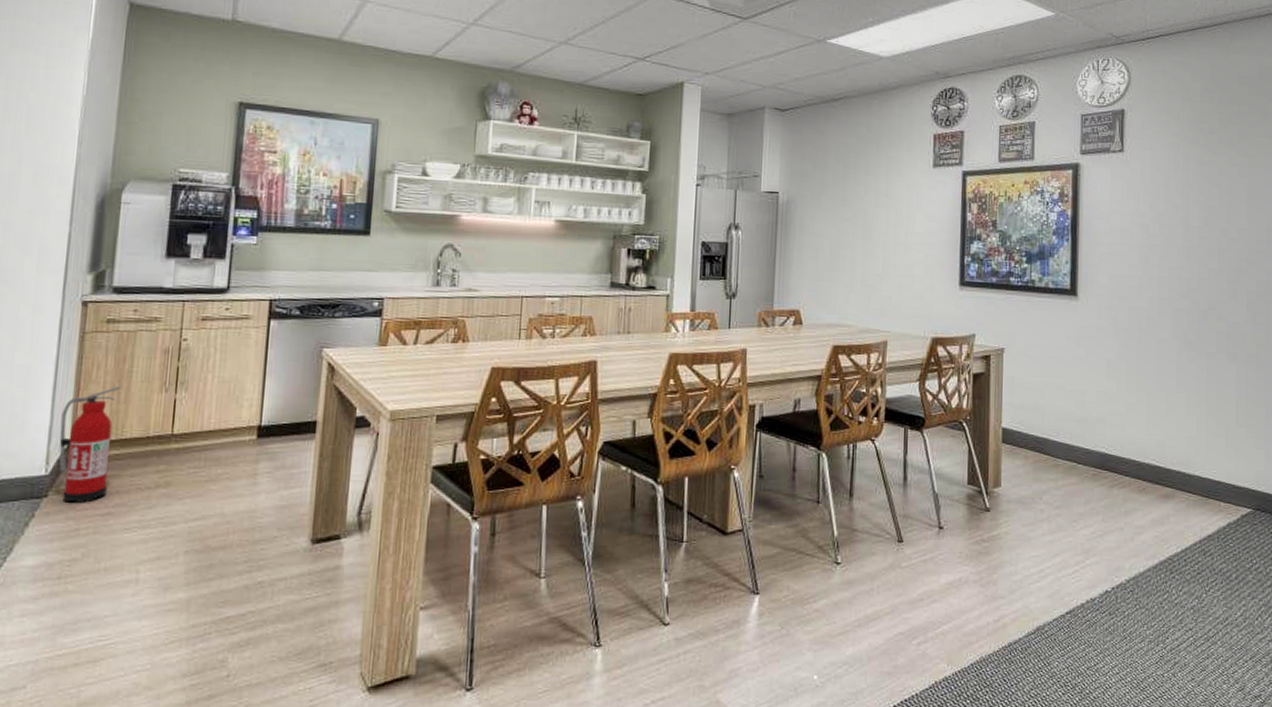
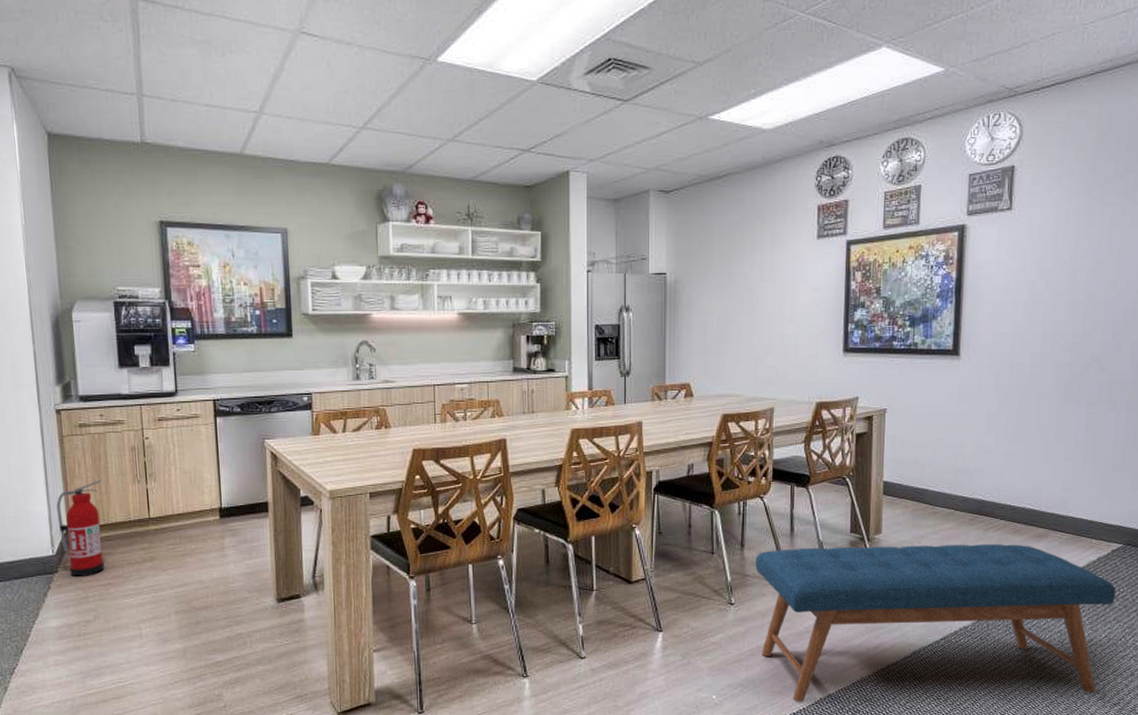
bench: none [865,500,1248,686] -> present [755,544,1116,702]

